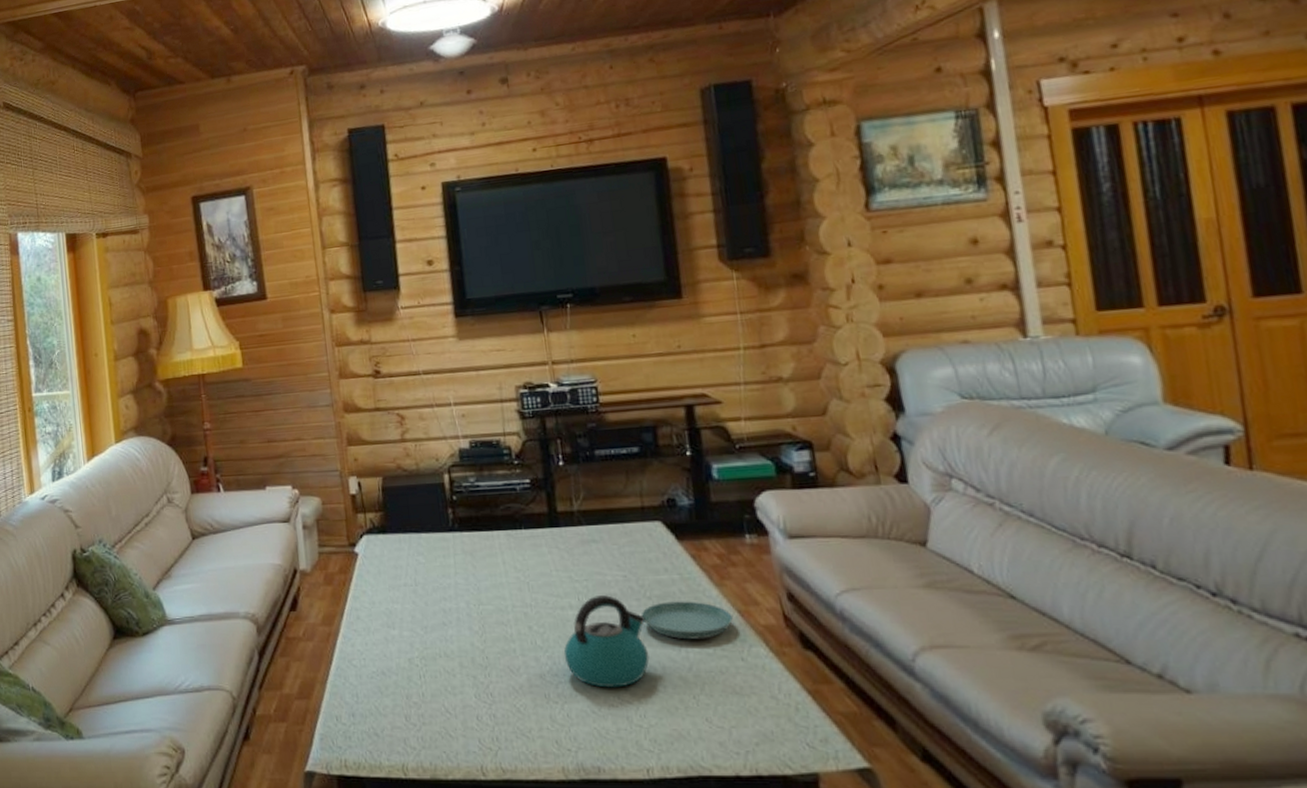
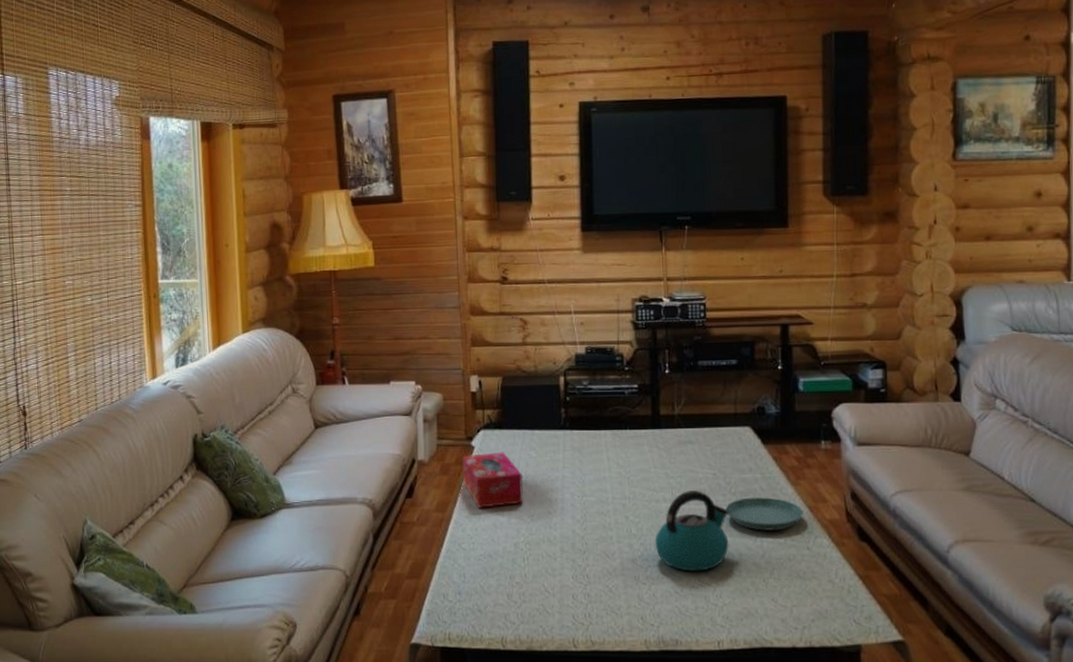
tissue box: none [346,558,415,621] -> present [462,452,524,508]

